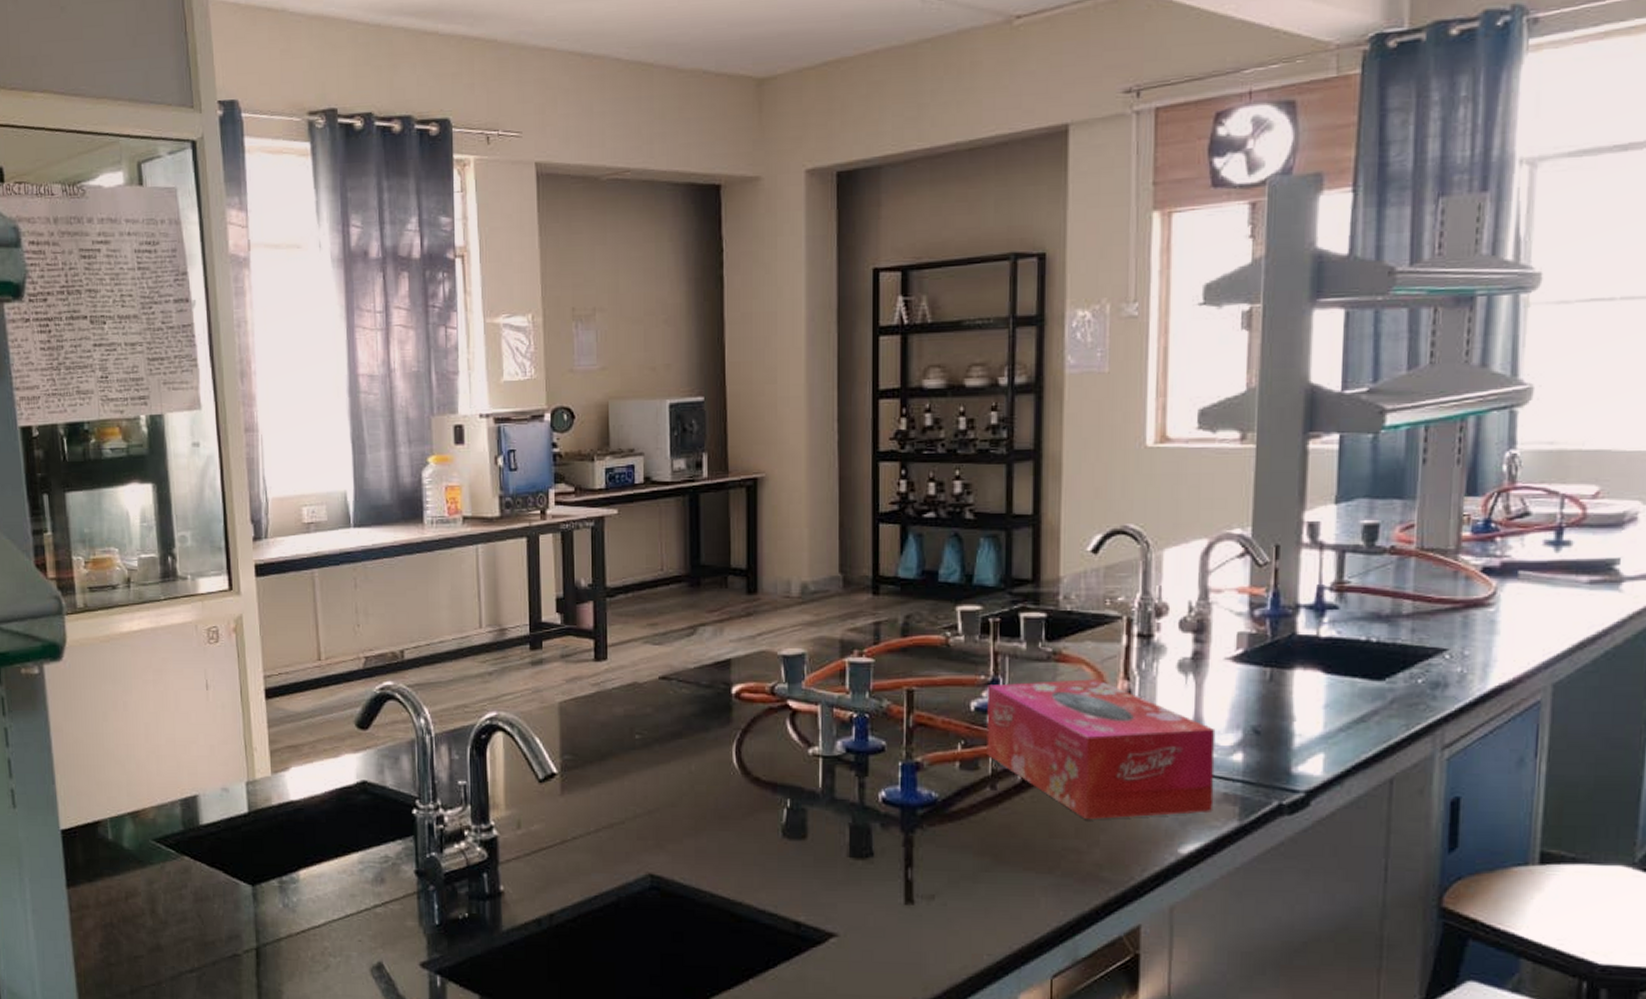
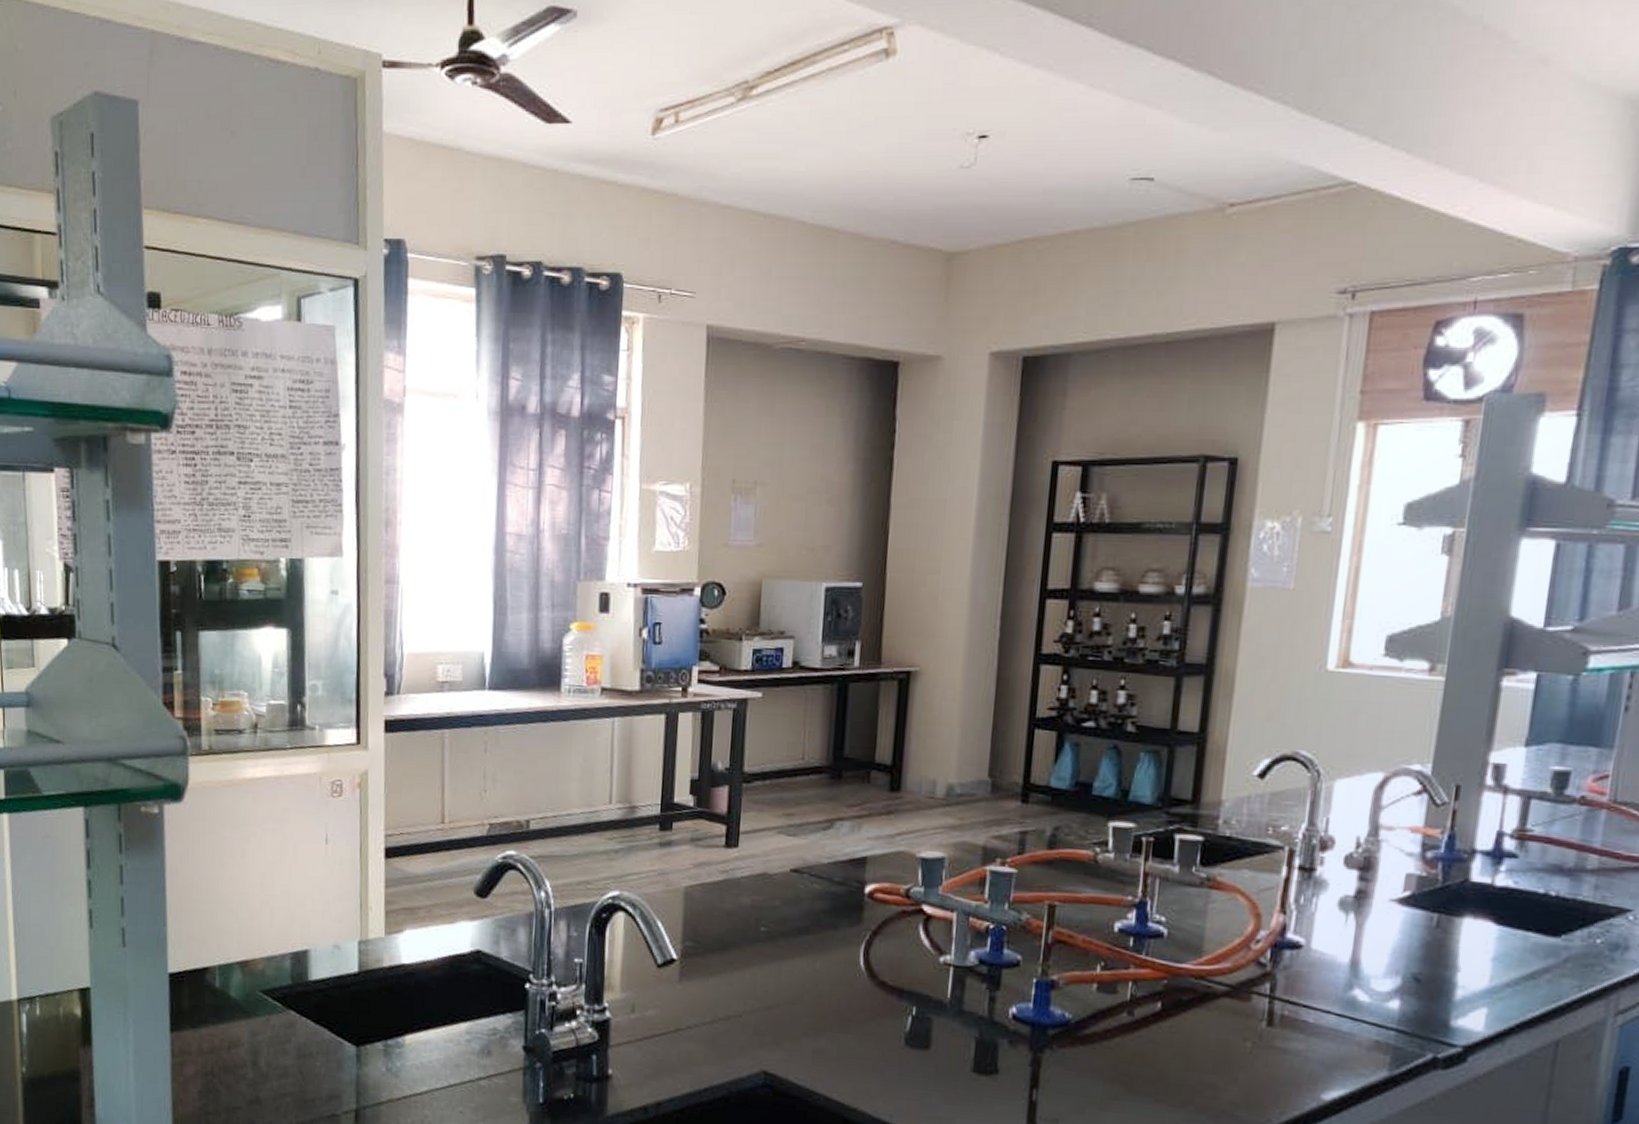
tissue box: present [987,679,1216,819] -> none [1127,906,1373,1059]

